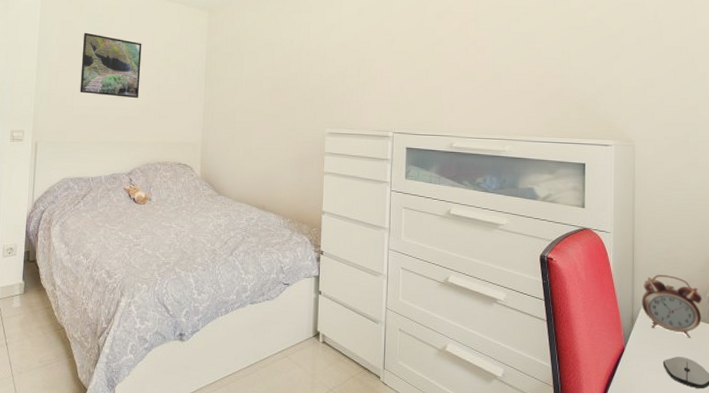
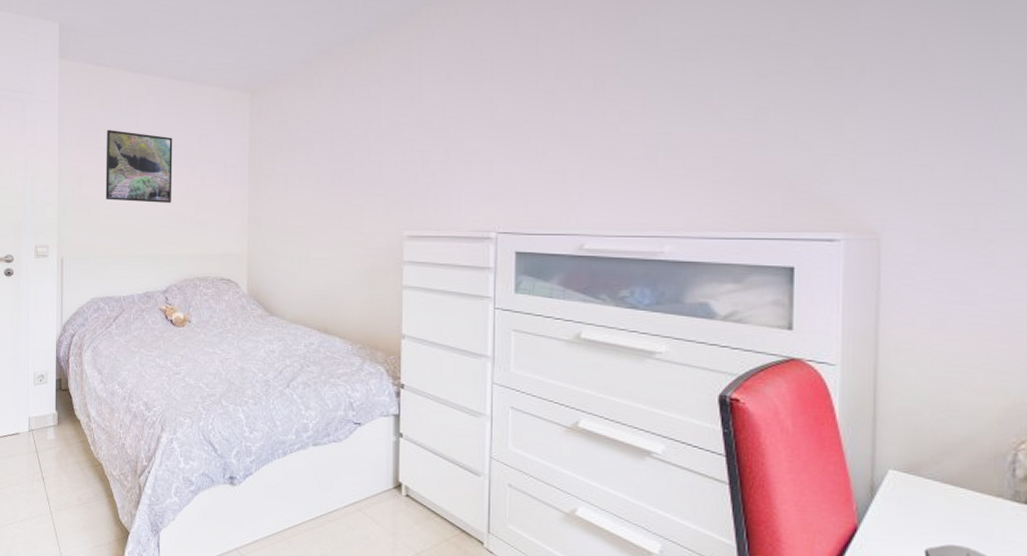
alarm clock: present [641,275,702,338] -> none [888,426,999,520]

